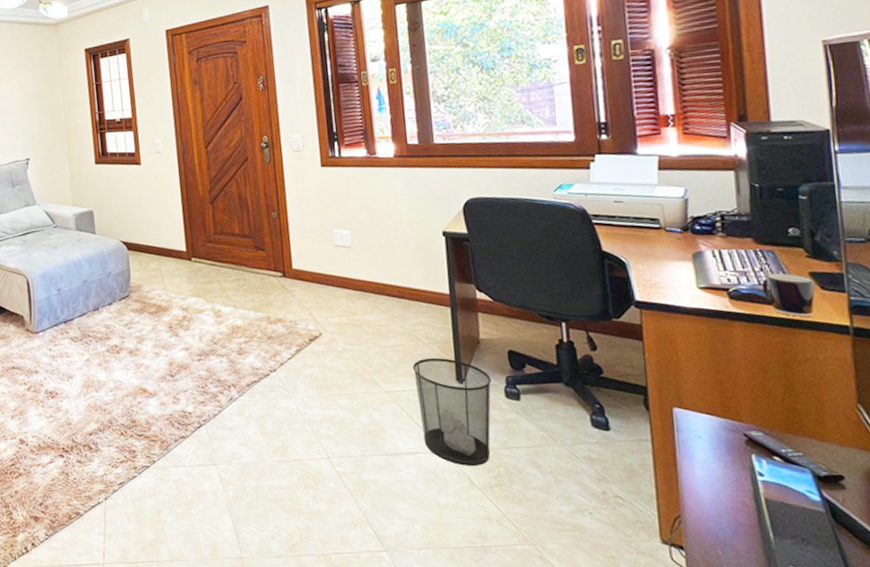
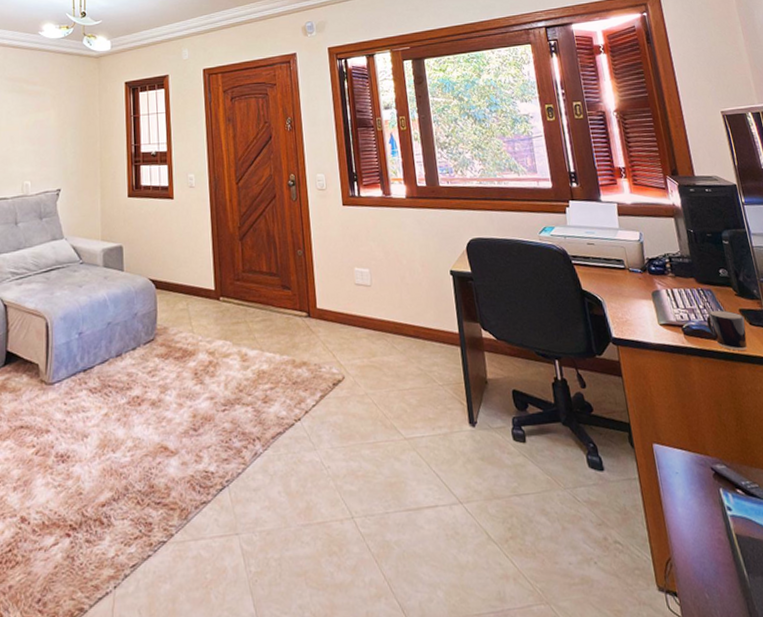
waste bin: present [412,357,491,466] -> none [429,399,503,518]

